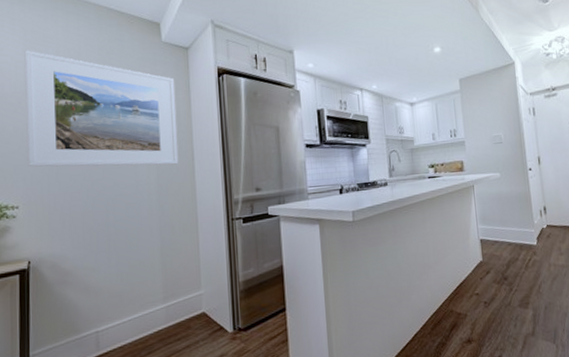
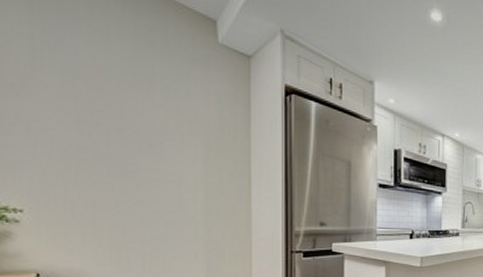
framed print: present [24,50,179,167] -> none [30,20,233,186]

